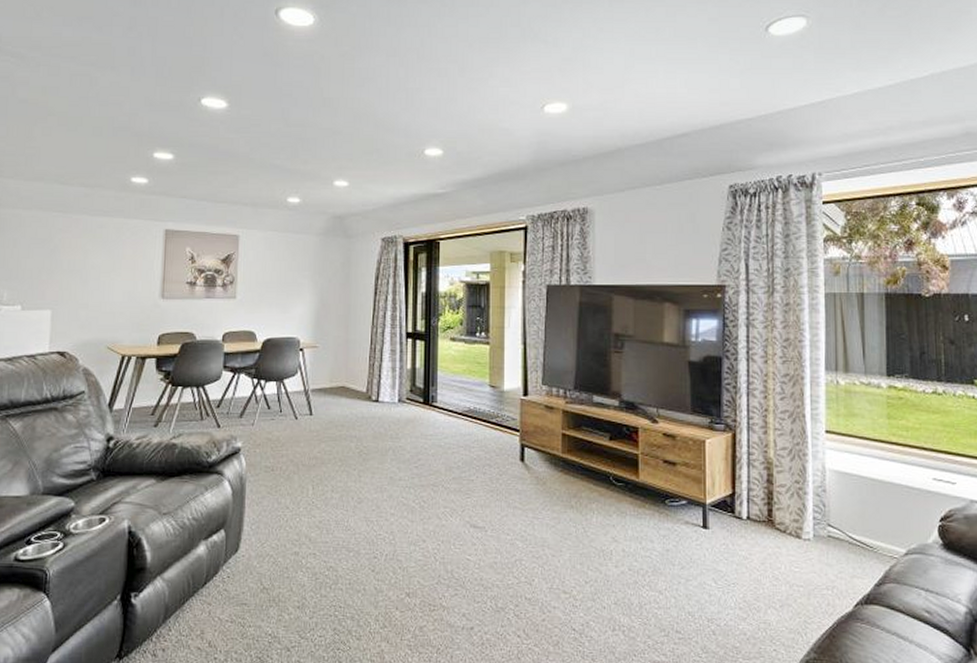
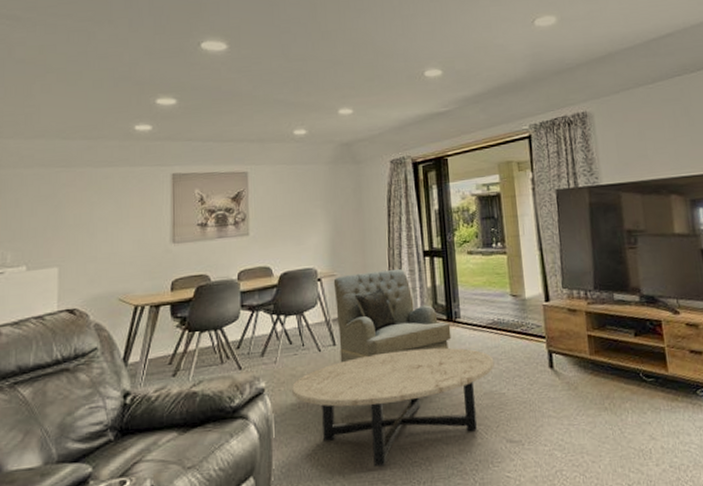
coffee table: none [267,427,466,535] -> present [292,347,495,467]
armchair: none [315,347,426,433] -> present [333,269,452,363]

